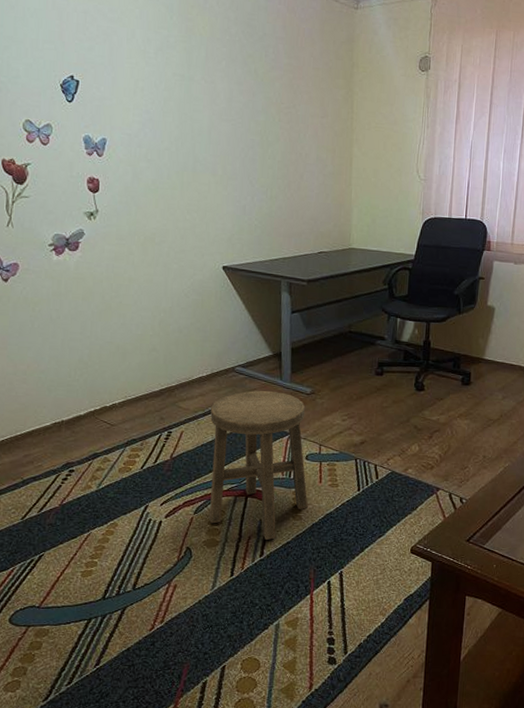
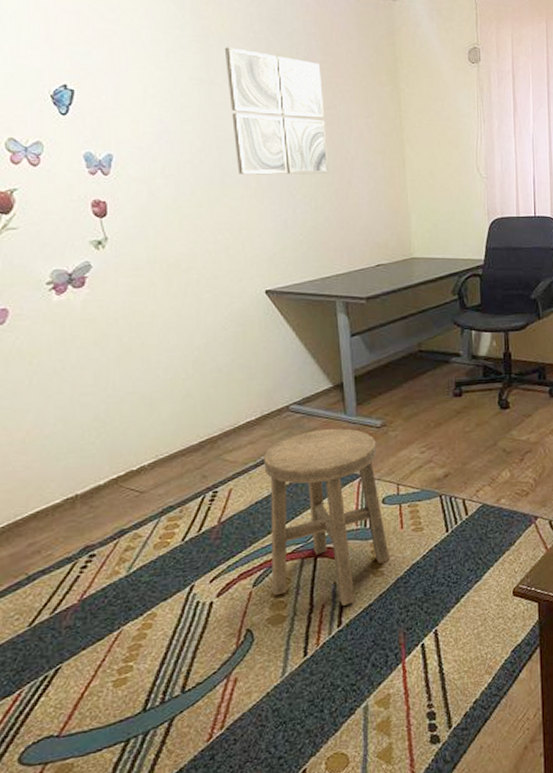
wall art: none [204,47,286,167] -> present [224,47,329,175]

